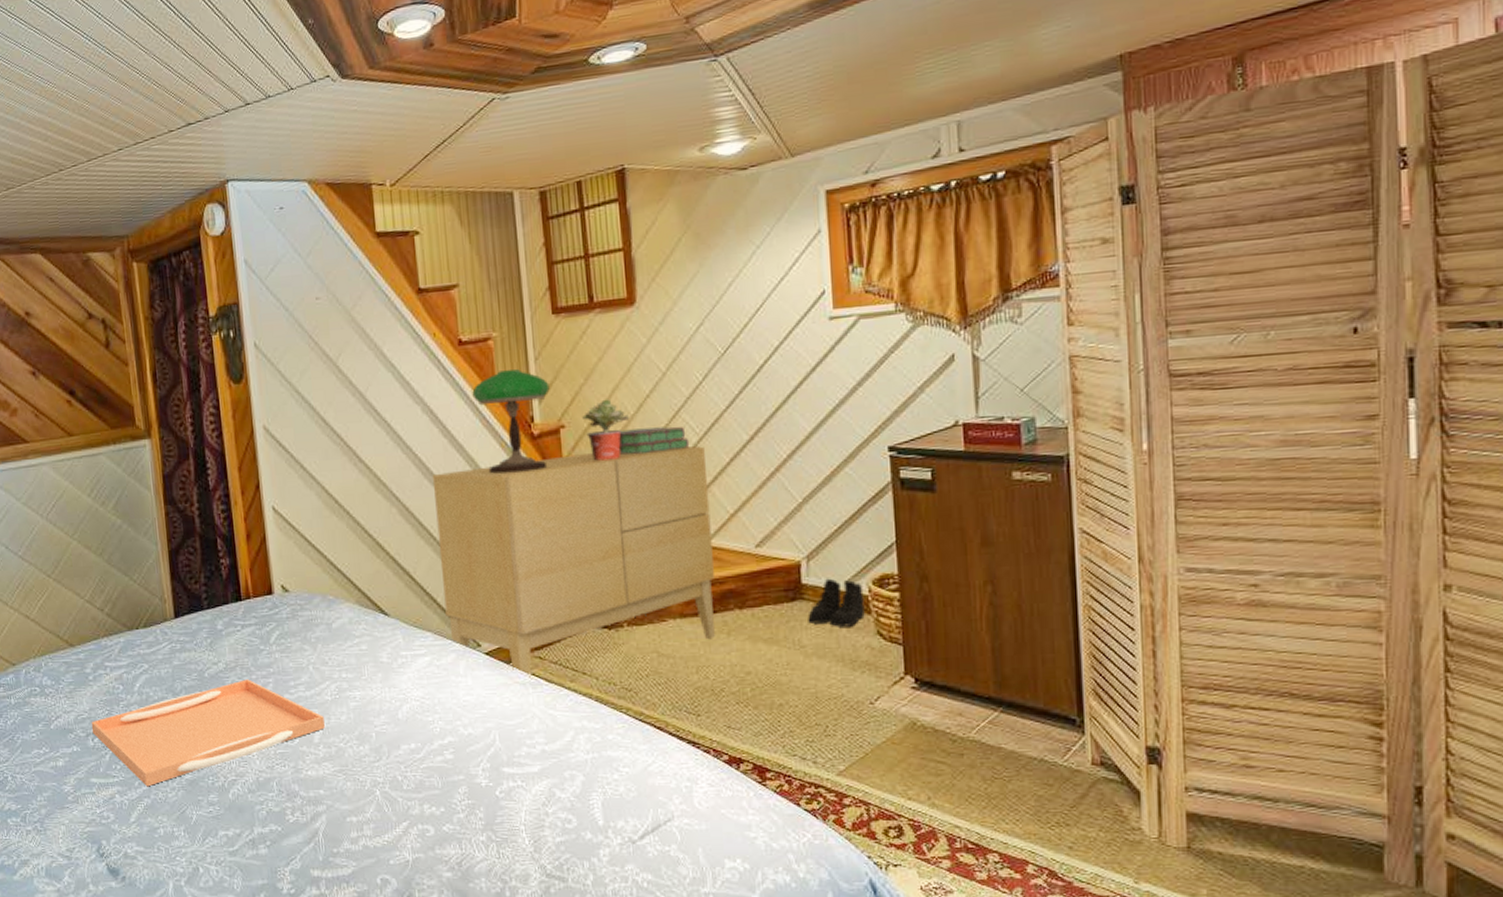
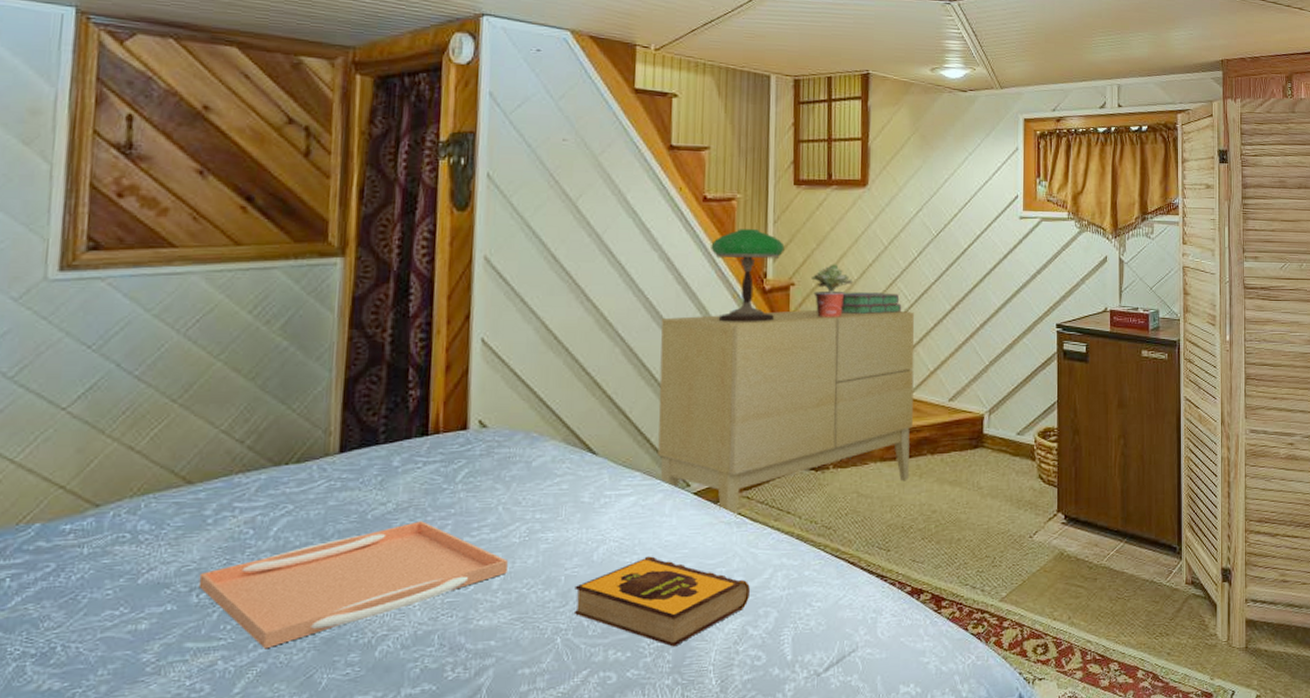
hardback book: none [385,716,553,805] -> present [573,556,750,647]
boots: present [808,578,865,627] -> none [986,429,1031,472]

